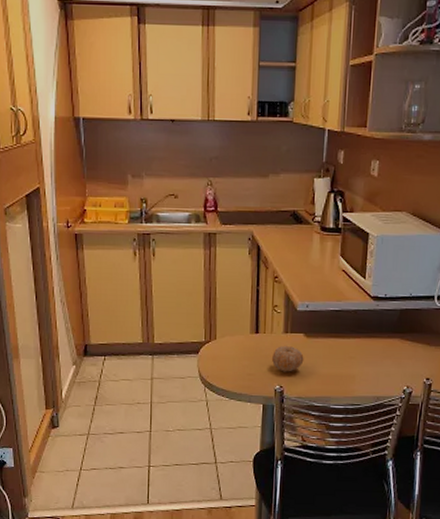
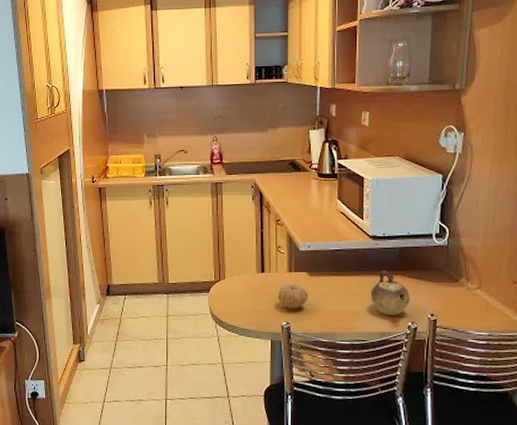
teapot: none [367,333,407,380] -> present [370,270,410,316]

